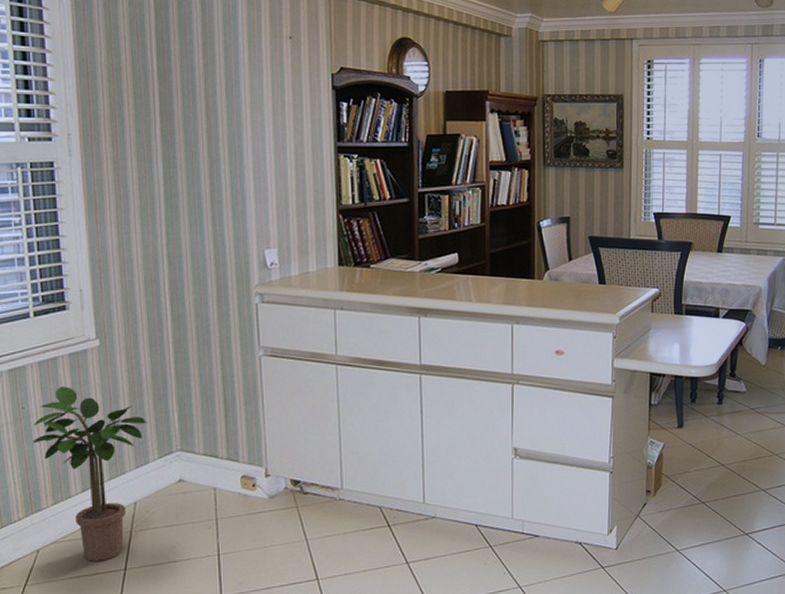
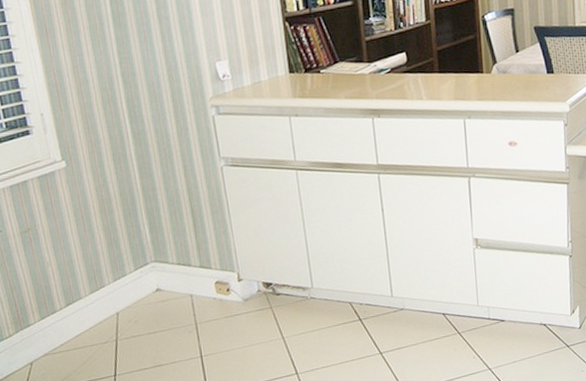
potted plant: present [32,386,148,562] -> none [12,208,121,370]

